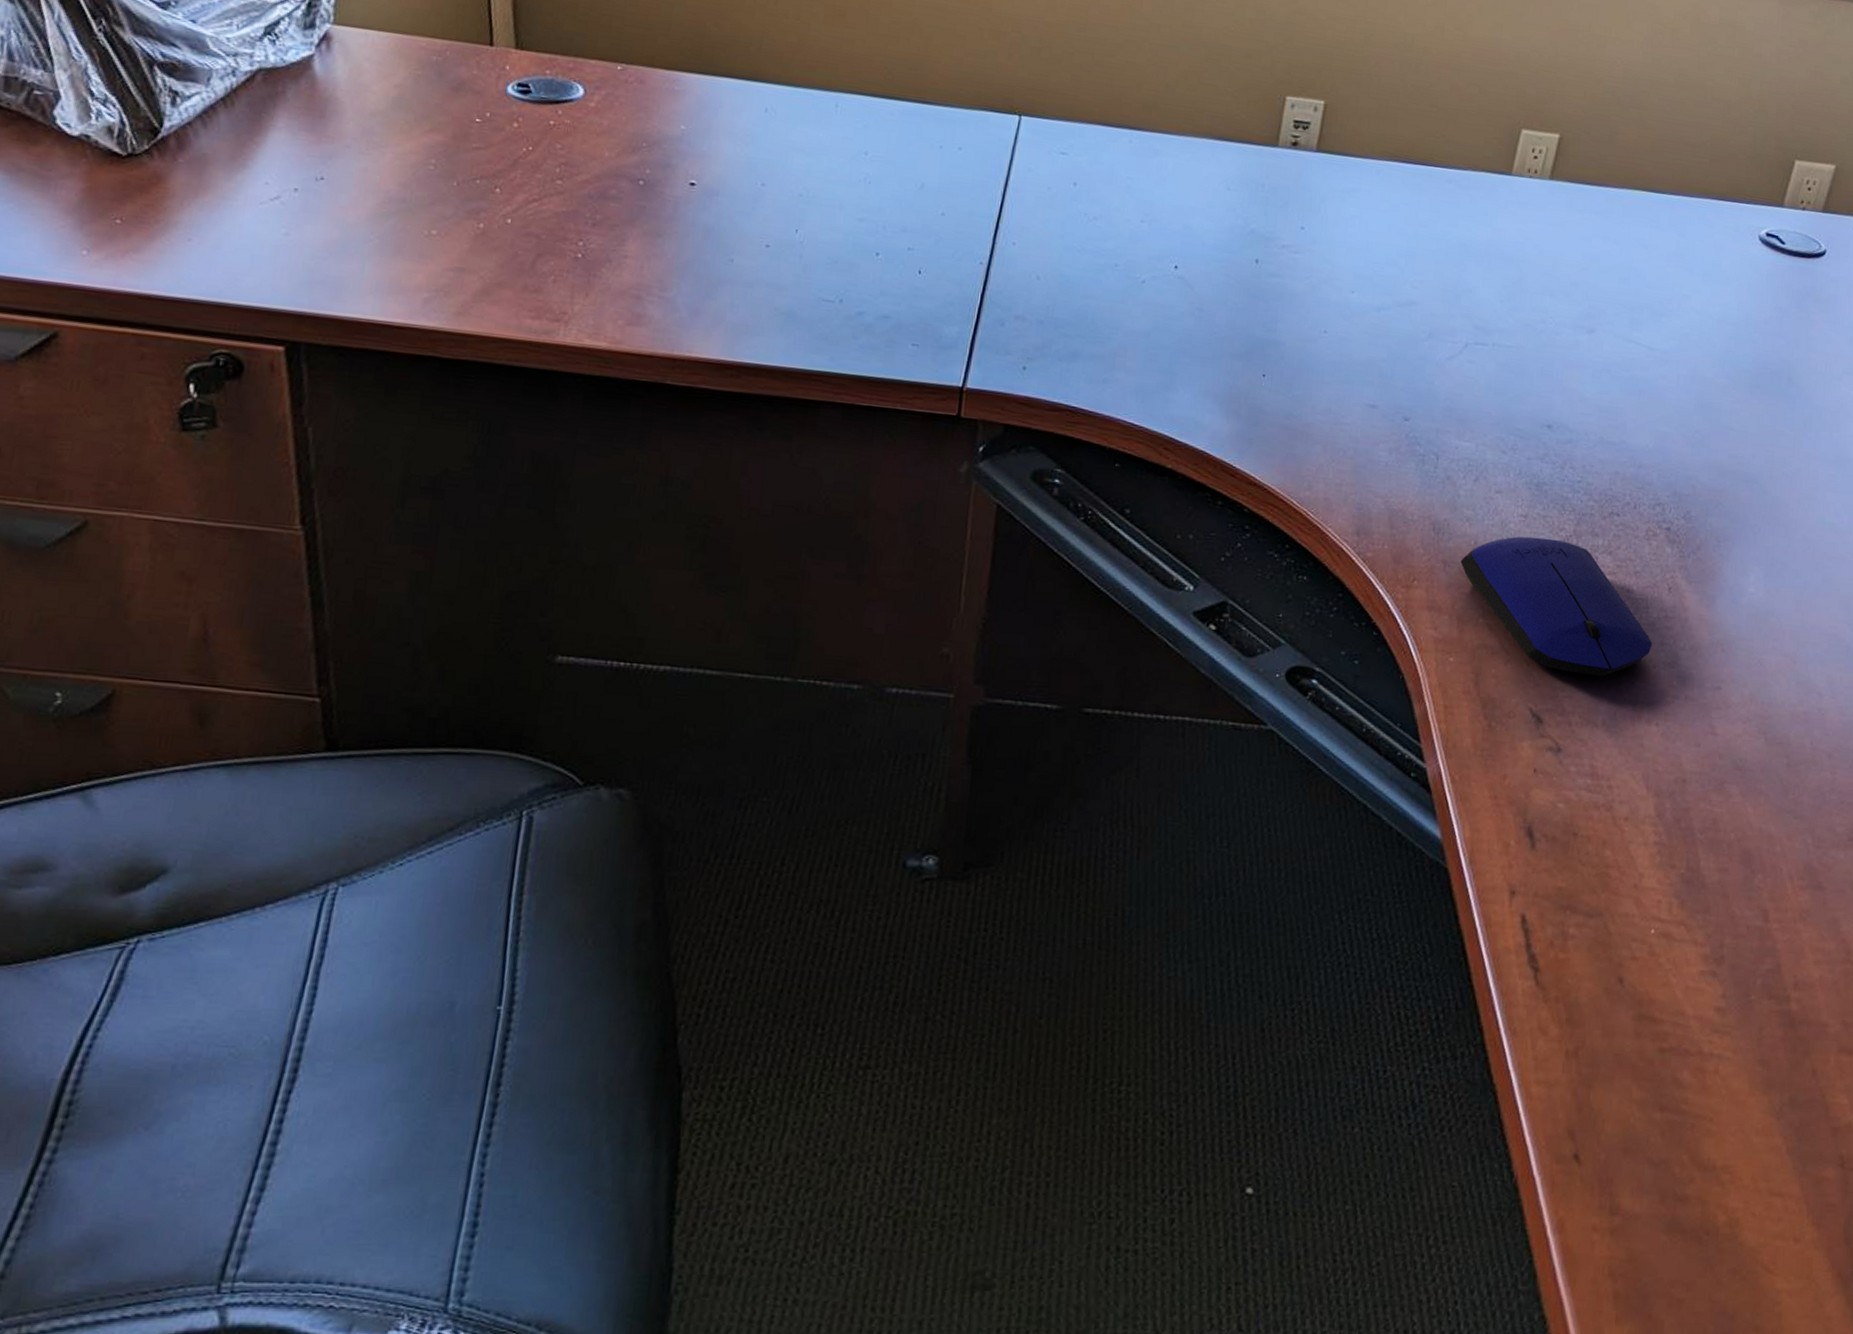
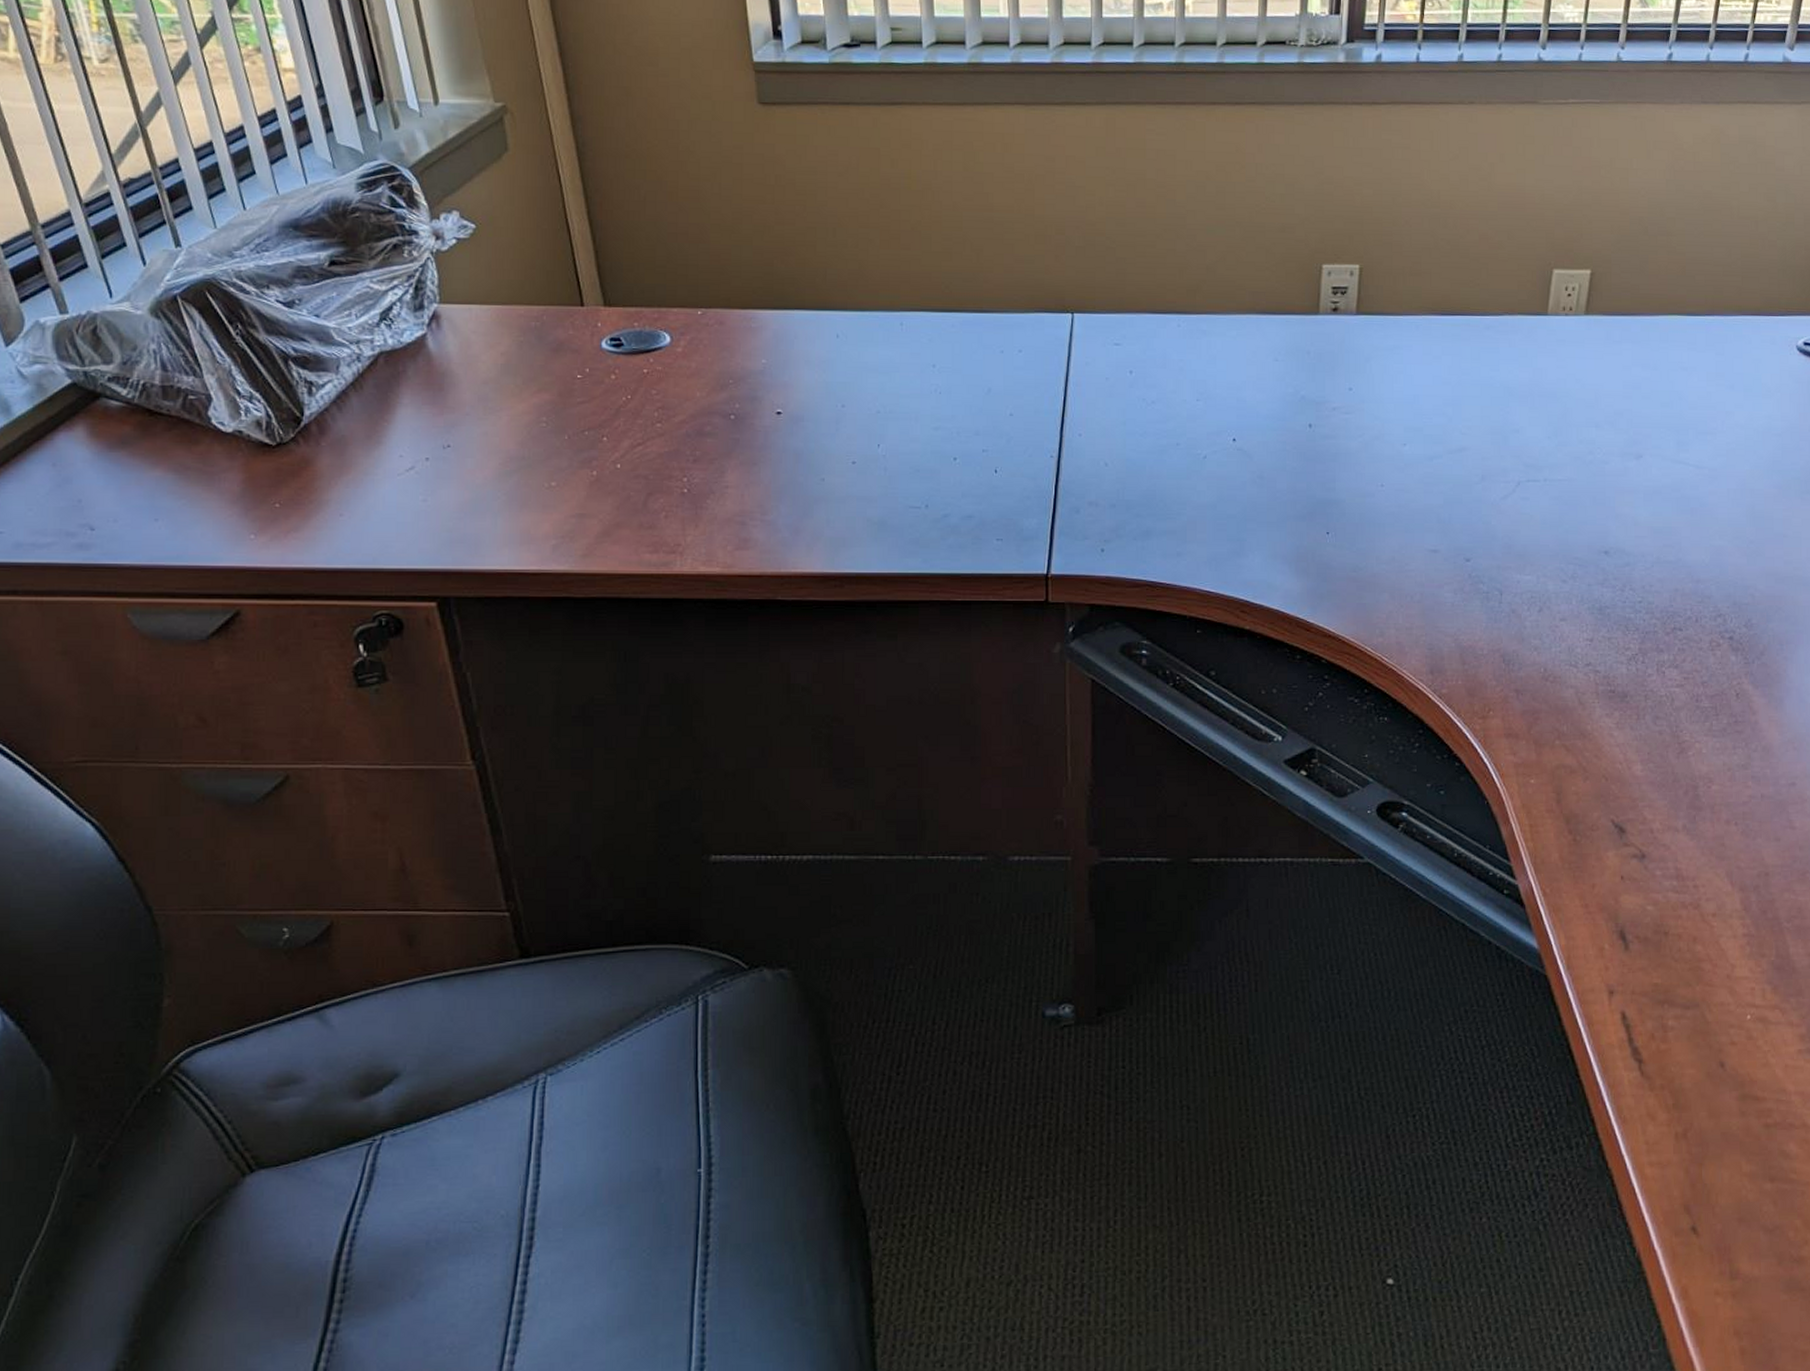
computer mouse: present [1460,536,1652,676] -> none [1532,659,1725,784]

